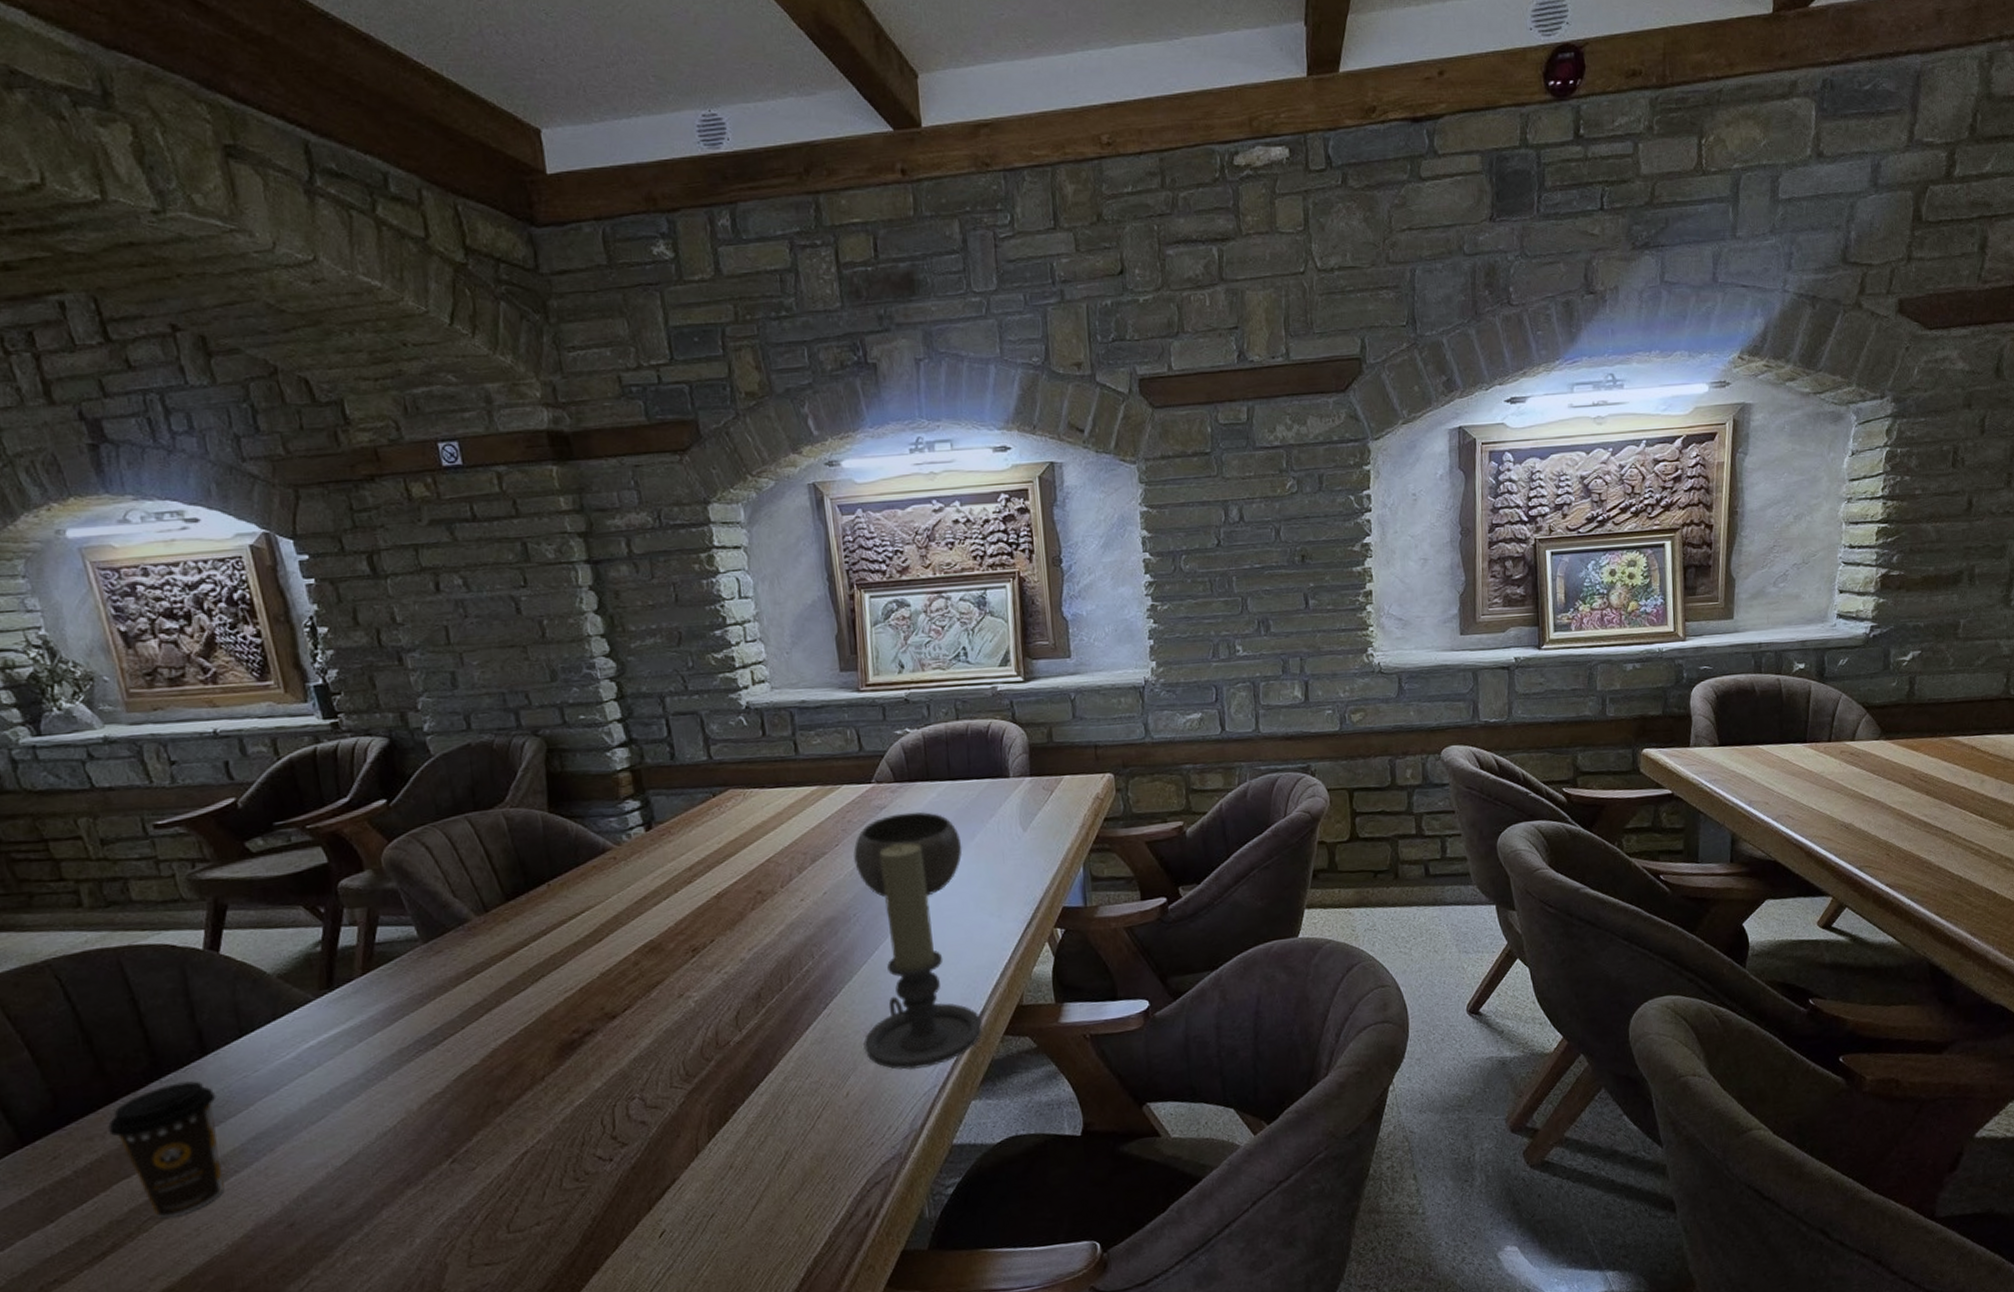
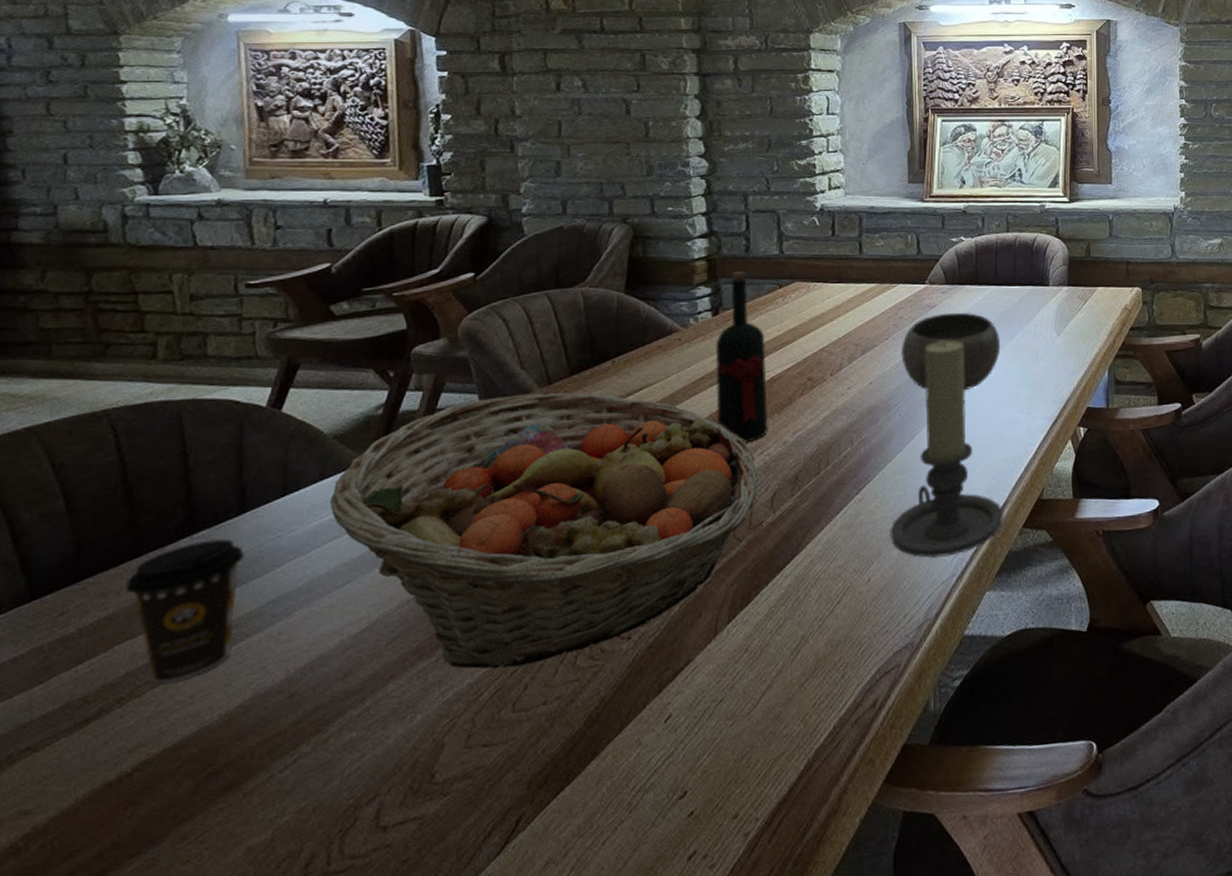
fruit basket: none [288,919,720,1194] -> present [330,392,758,669]
wine bottle: none [653,781,722,962] -> present [715,272,768,443]

